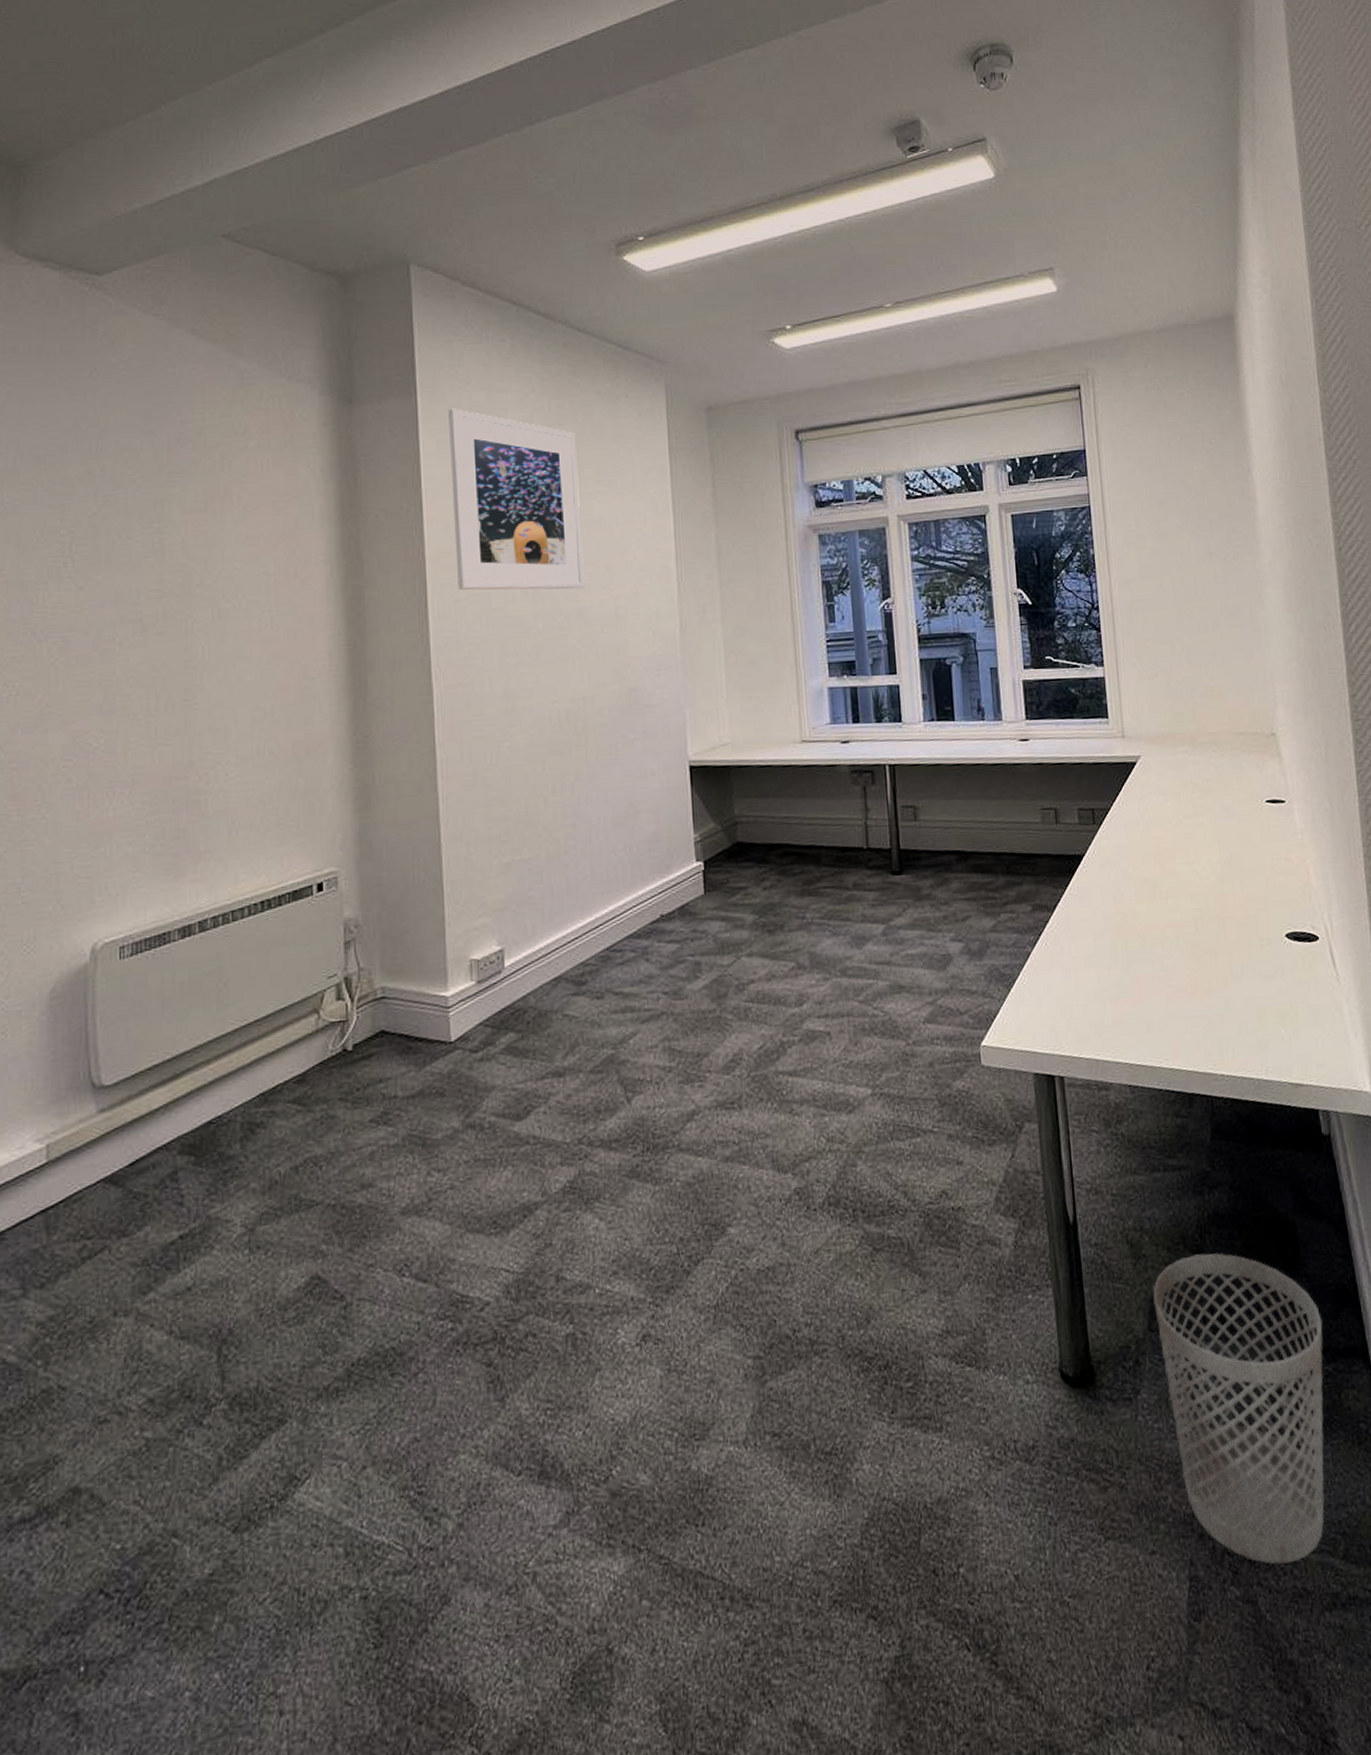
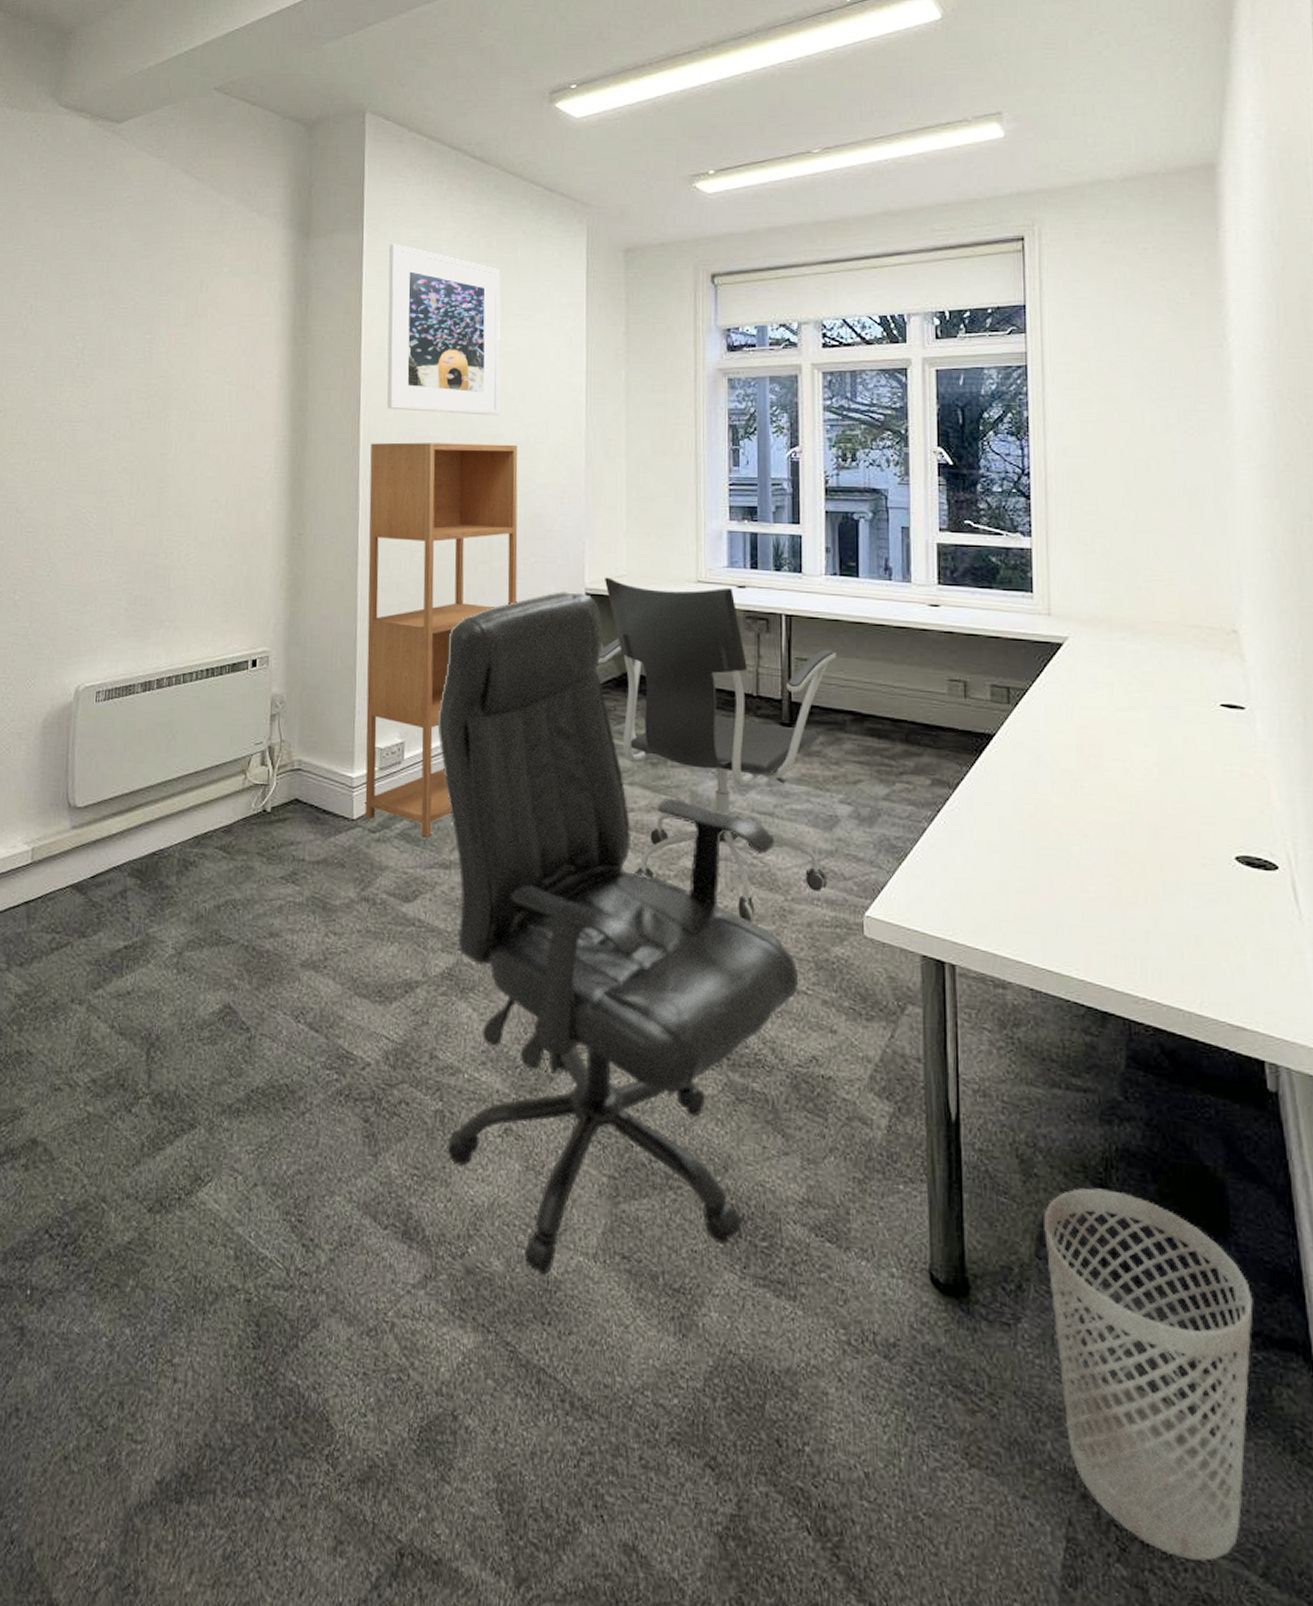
bookcase: none [441,617,617,1048] -> present [365,442,518,838]
office chair: none [539,765,925,1477] -> present [437,592,799,1276]
office chair: none [707,744,945,1072] -> present [598,577,836,921]

